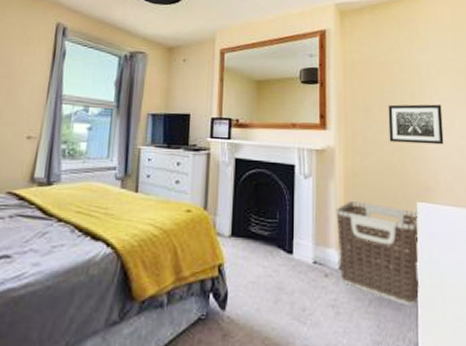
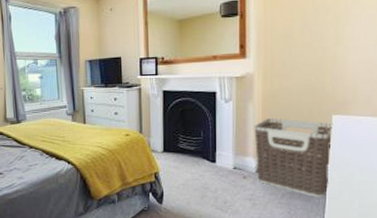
wall art: present [388,104,444,145] -> none [308,22,368,64]

